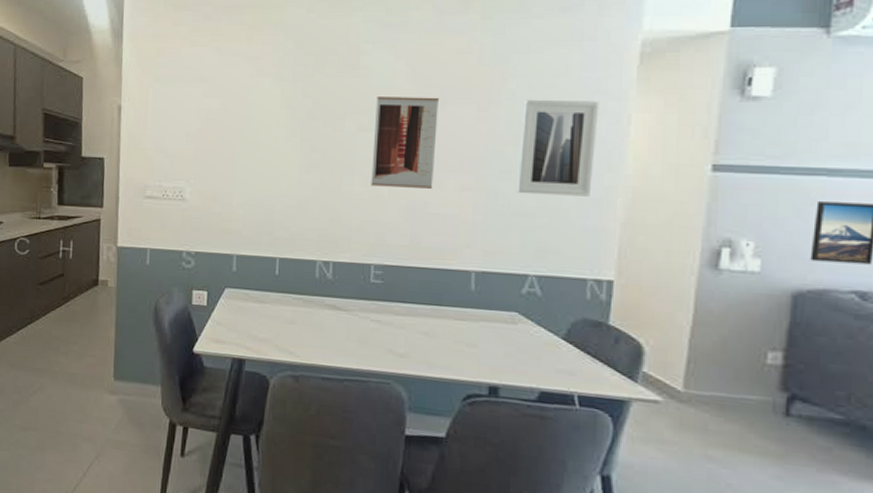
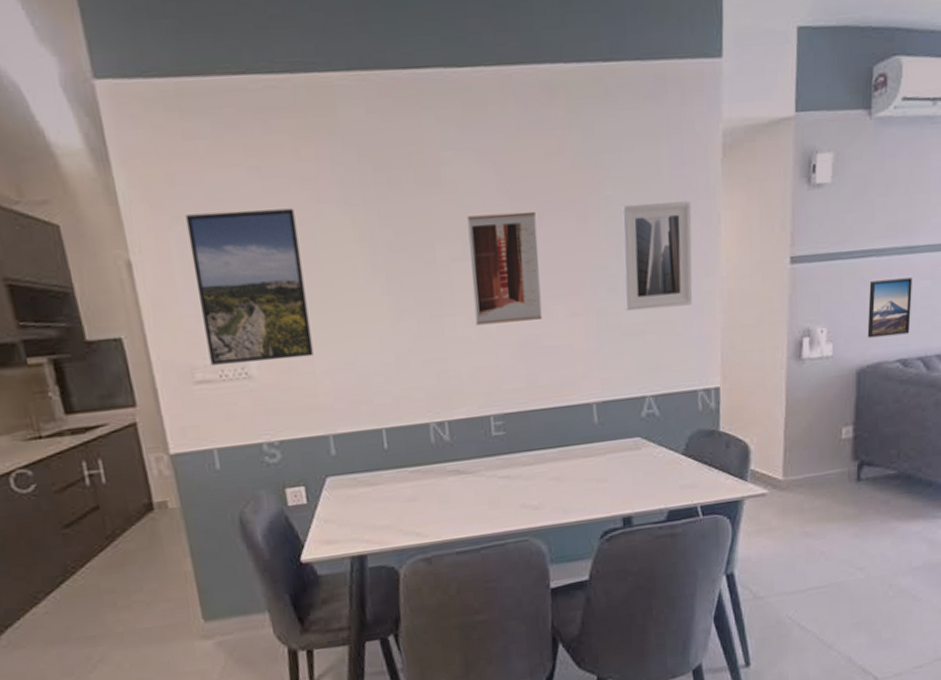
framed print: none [158,77,239,191] -> present [185,208,314,365]

